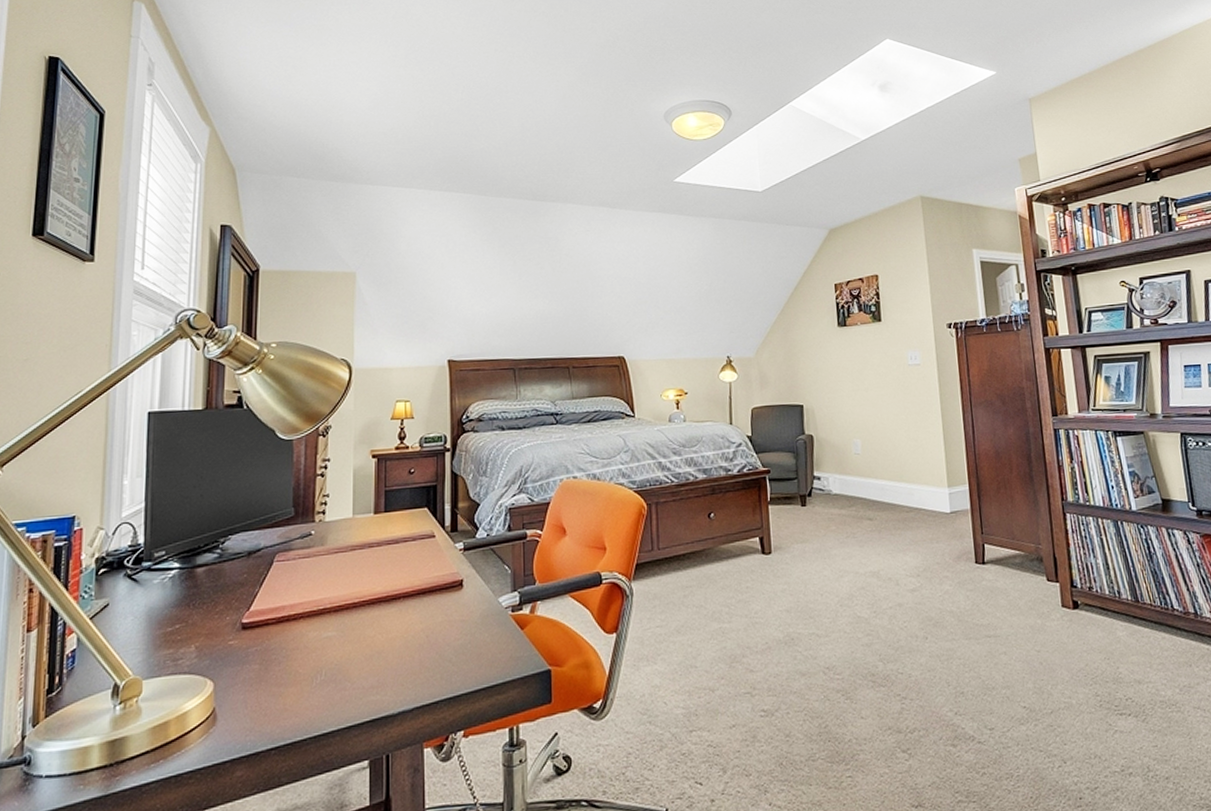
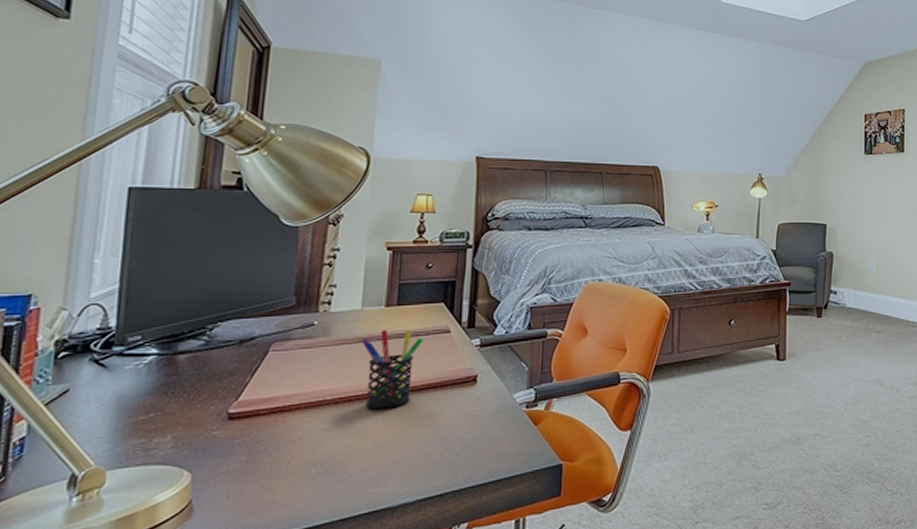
pen holder: none [354,535,411,617] -> present [361,329,424,410]

